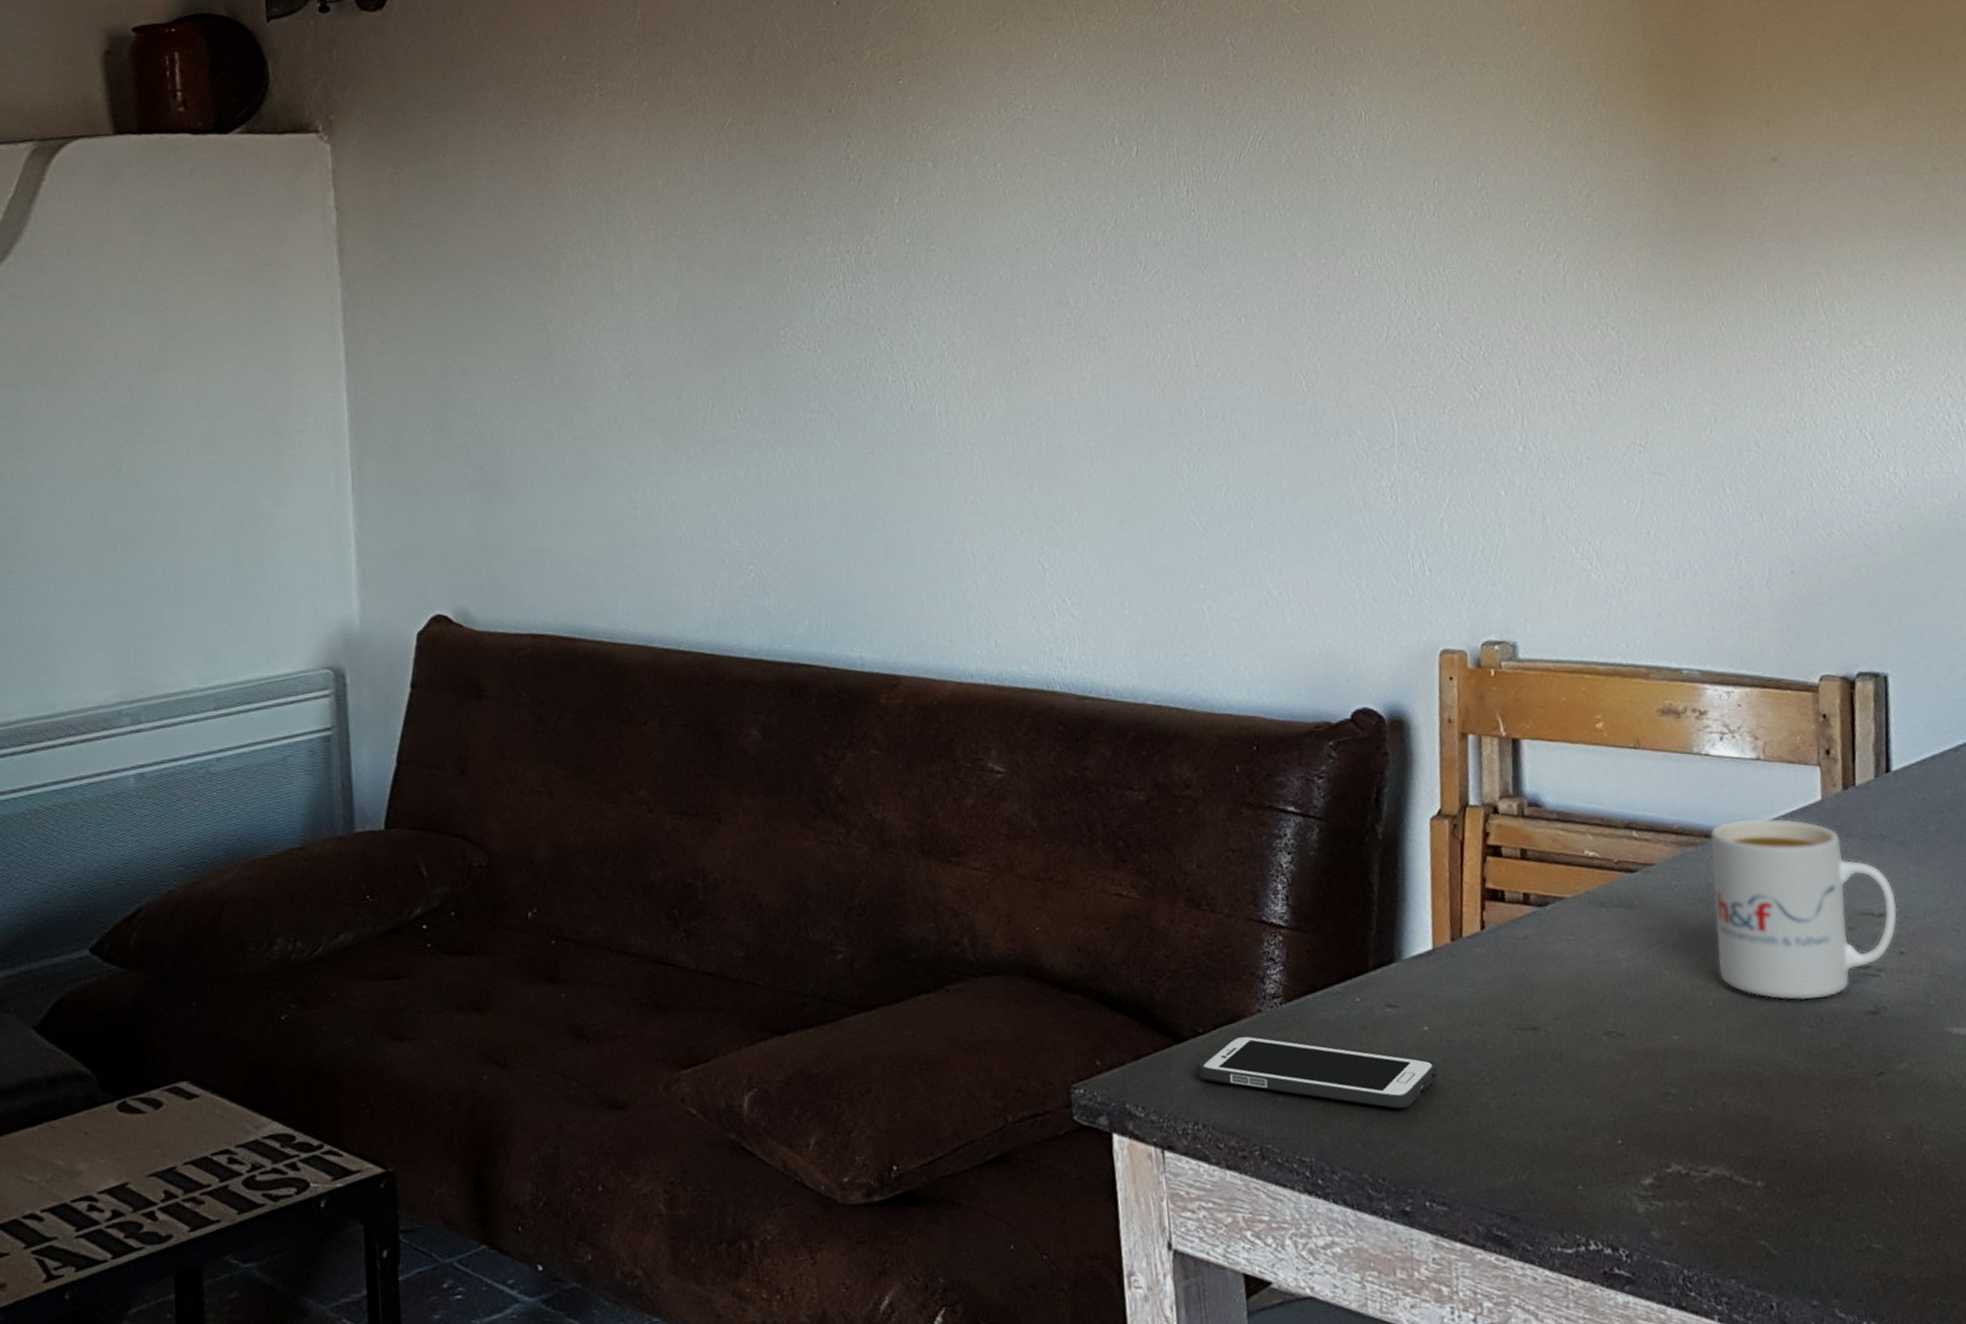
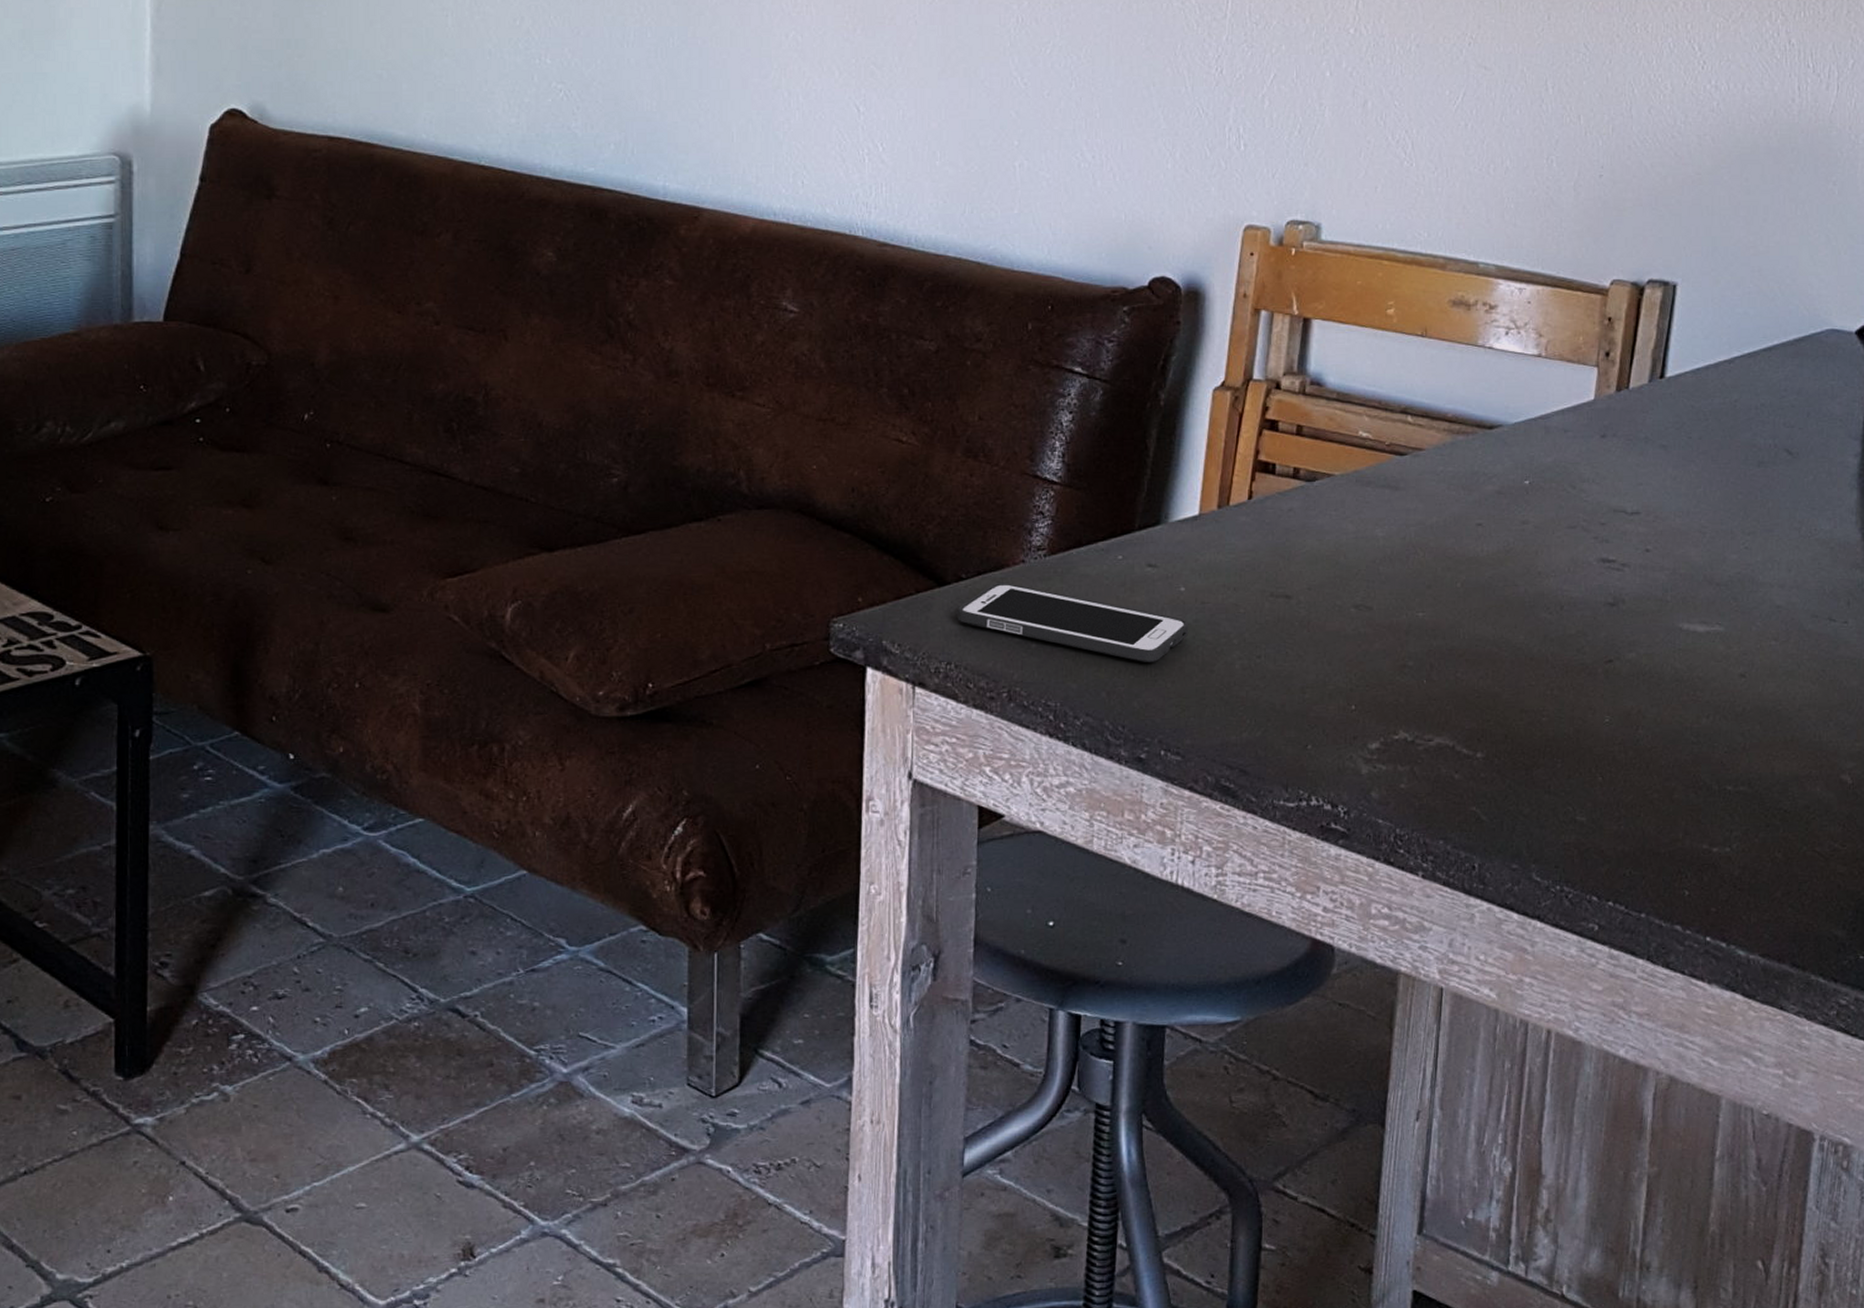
mug: present [1710,818,1898,1000] -> none [1471,412,1650,588]

